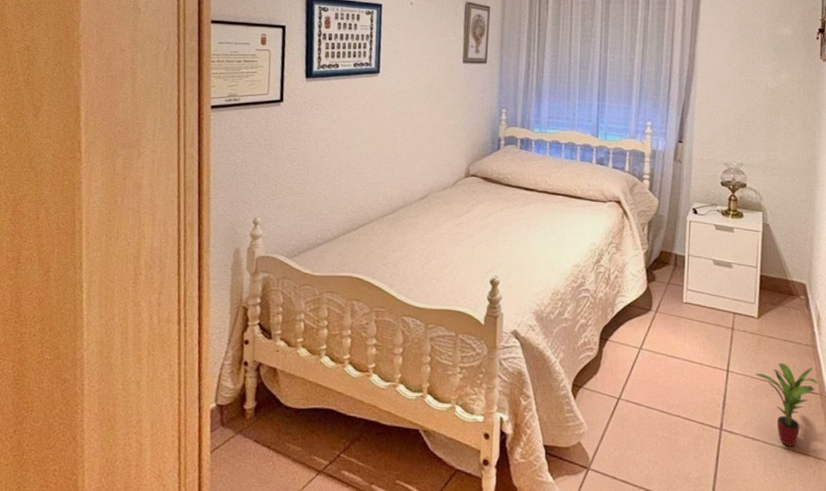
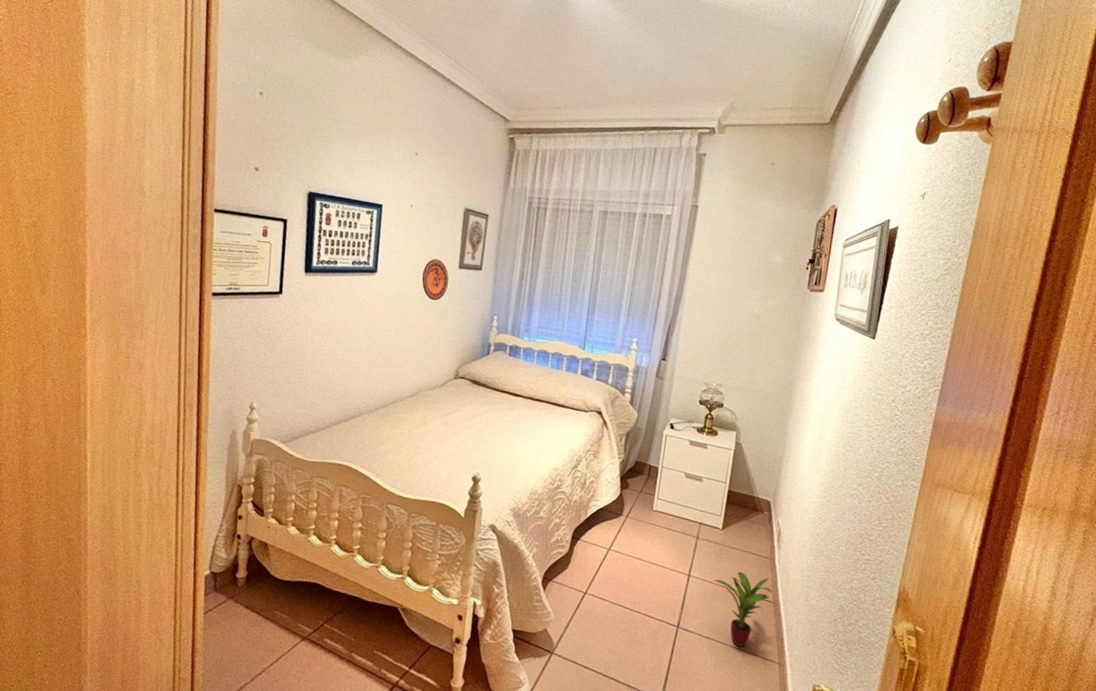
decorative plate: none [426,55,454,98] -> present [422,259,449,301]

